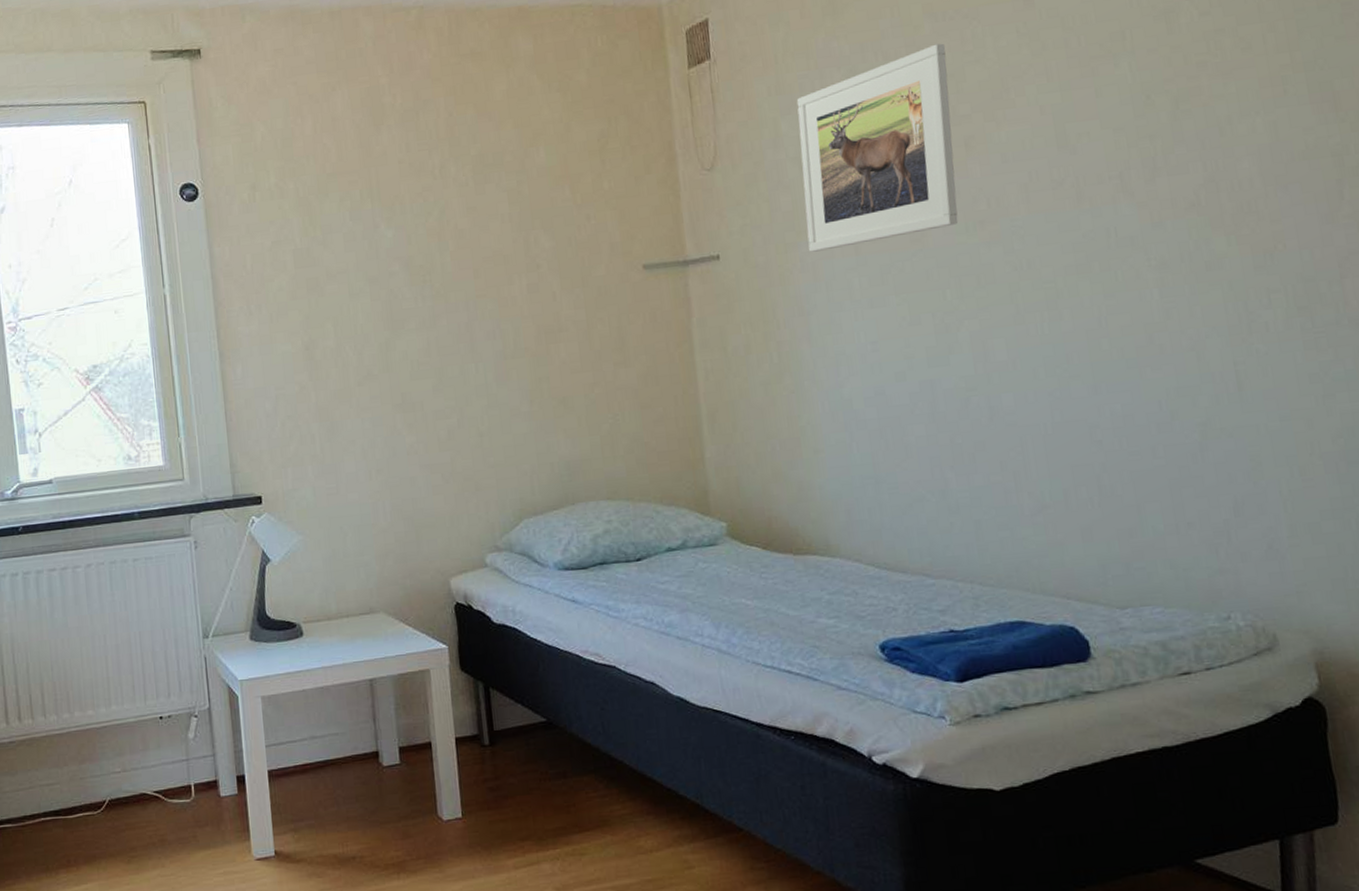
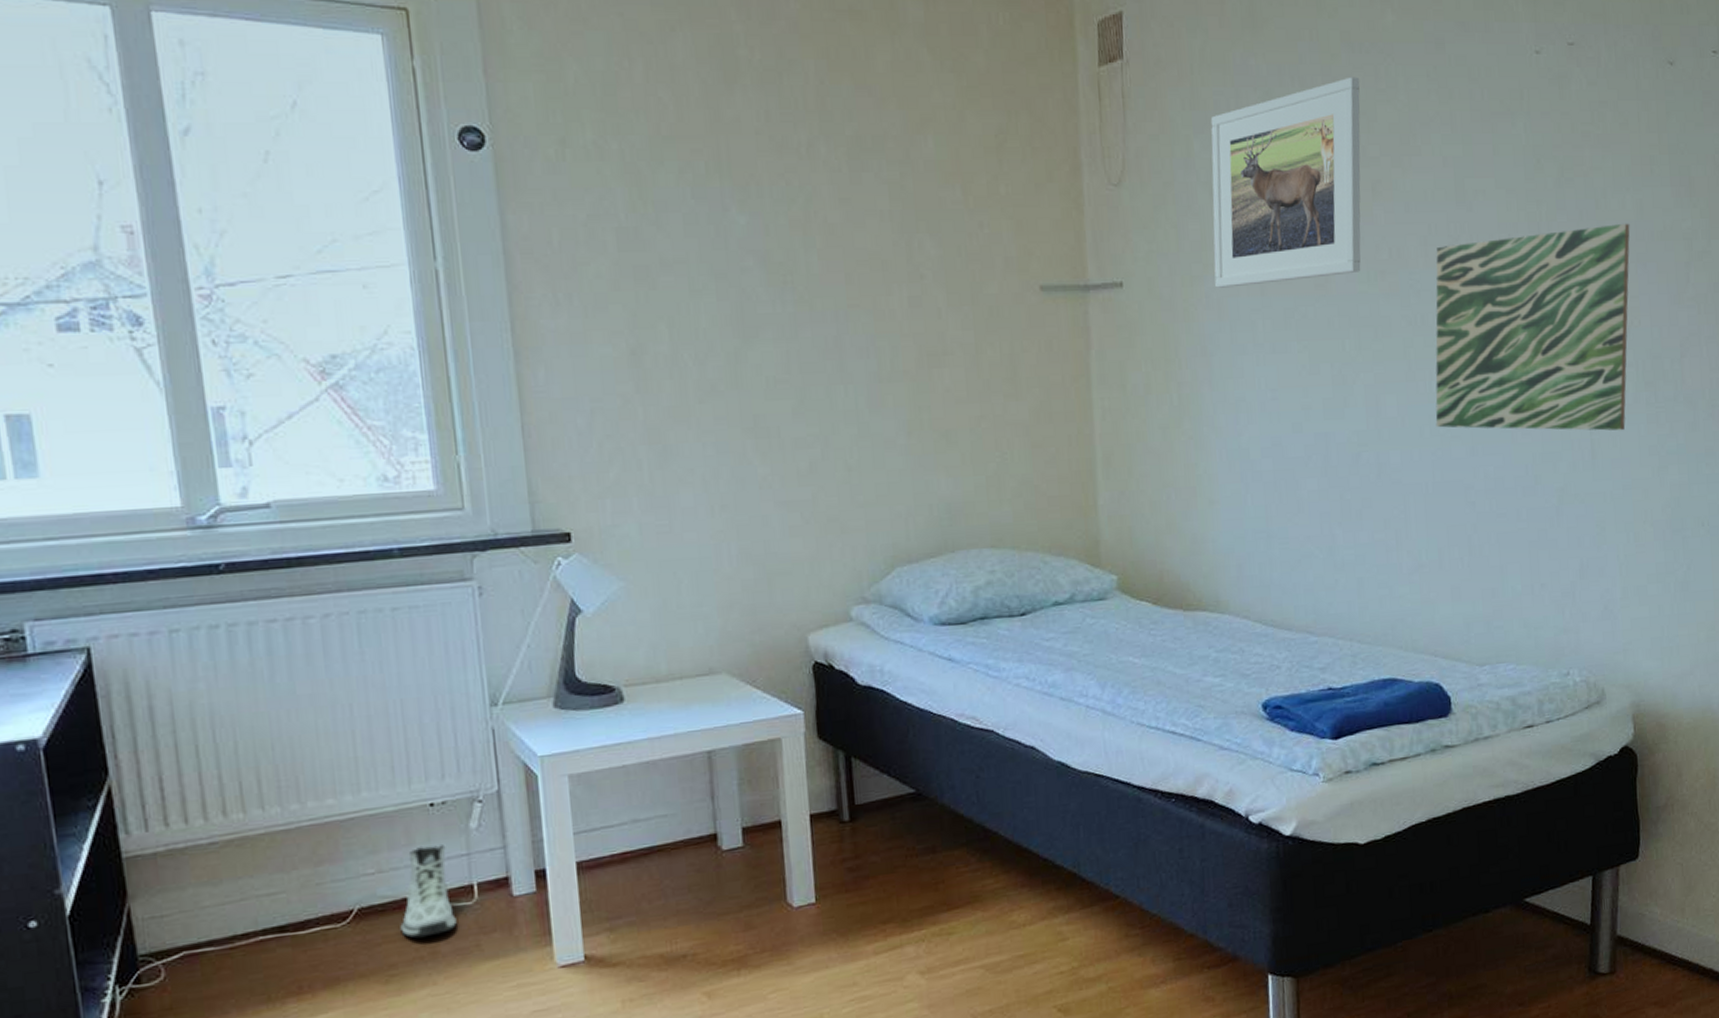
sneaker: none [138,751,179,827] -> present [400,845,457,939]
wall art: none [1039,146,1277,369] -> present [1435,223,1630,431]

